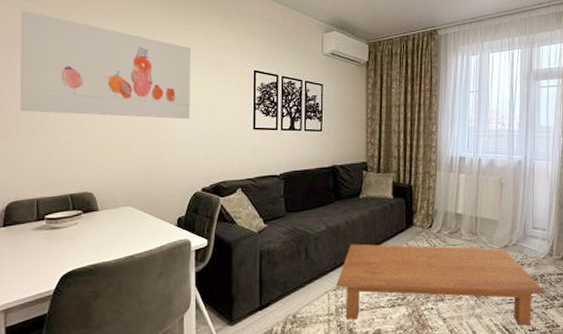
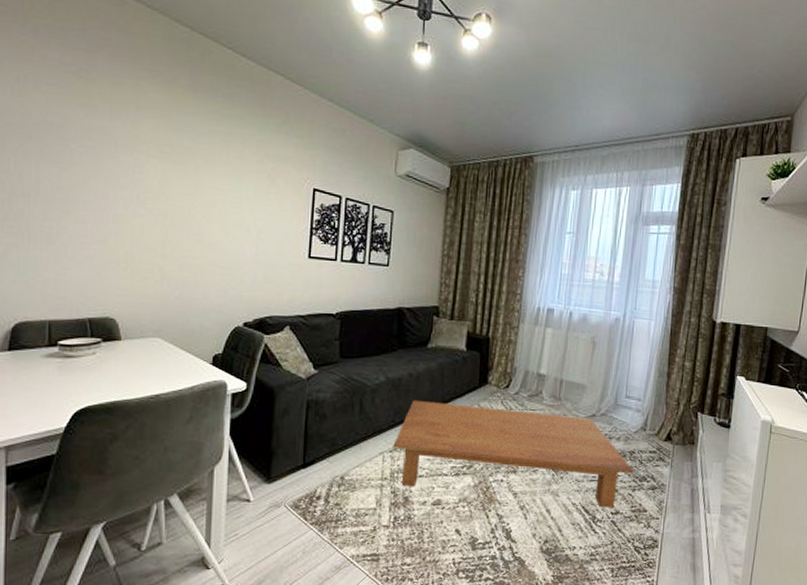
wall art: present [20,9,191,120] -> none [33,94,240,241]

